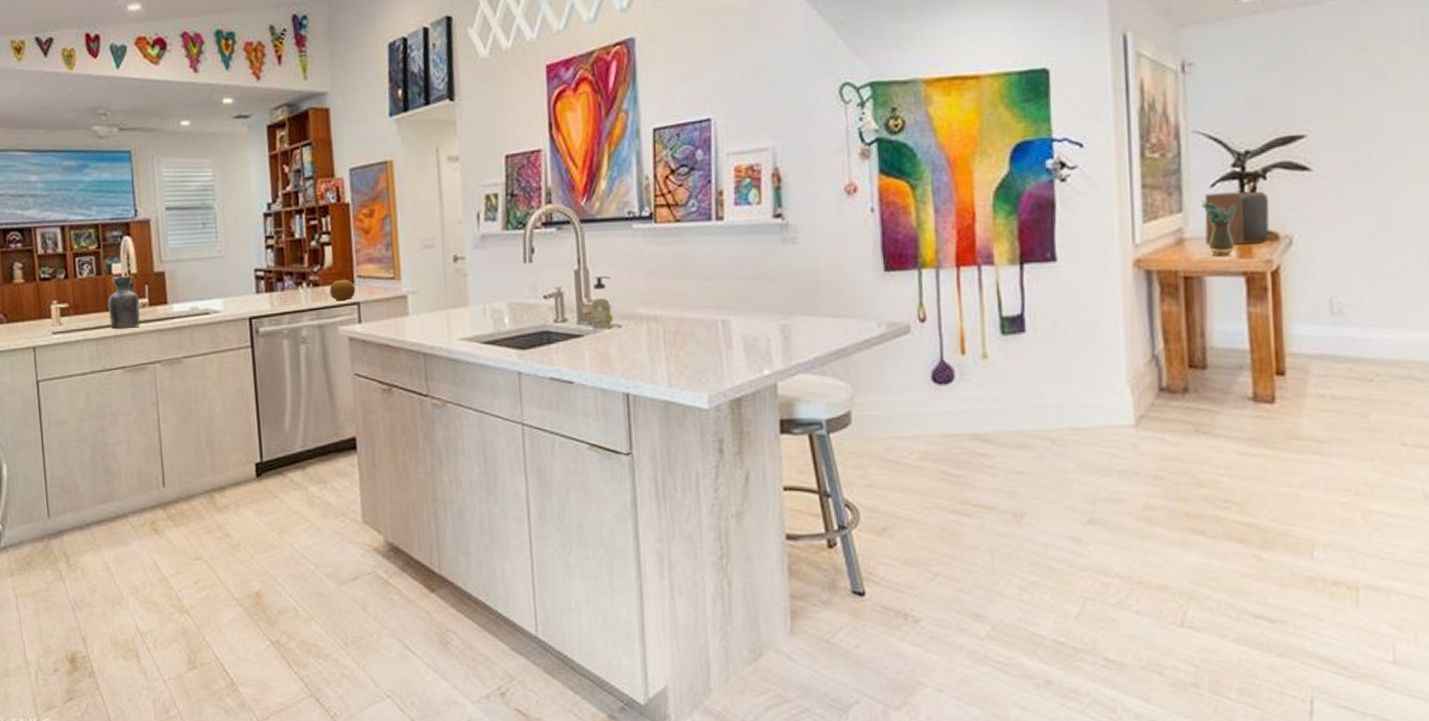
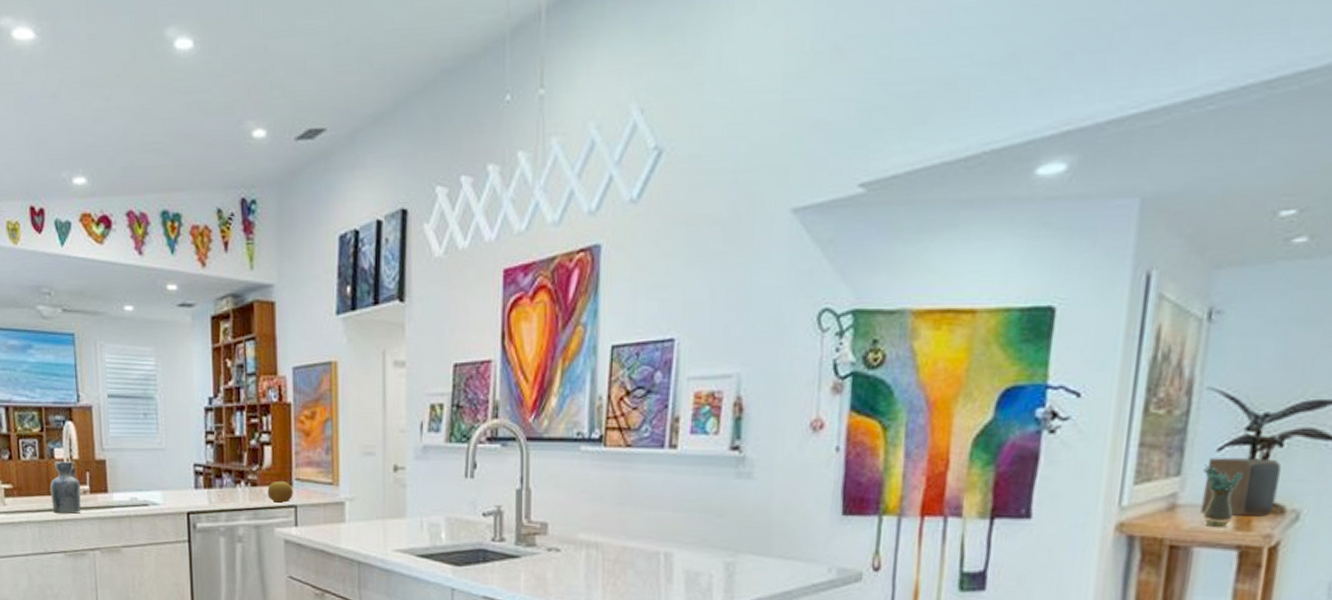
soap dispenser: present [588,275,613,331] -> none [527,497,553,553]

